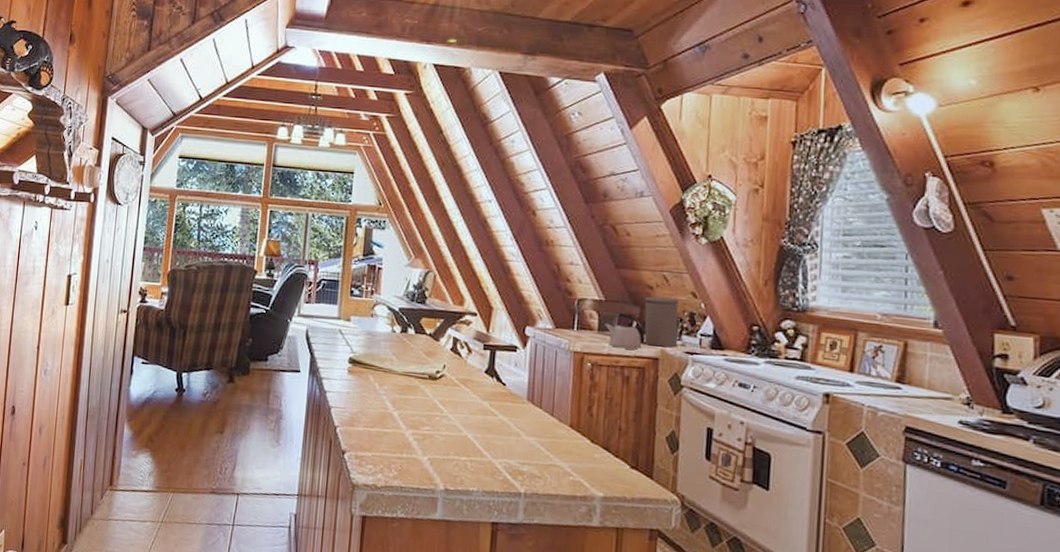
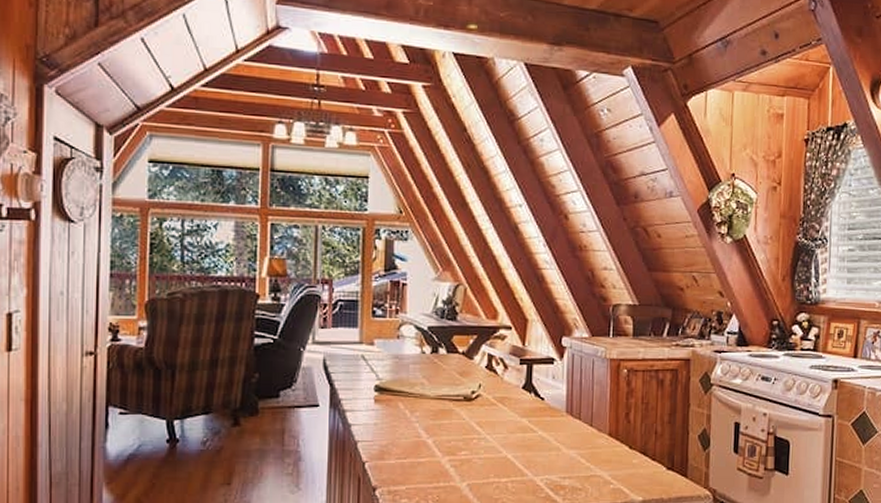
kettle: present [605,313,646,351] -> none [639,317,678,354]
canister: present [644,296,679,348] -> none [676,298,707,348]

